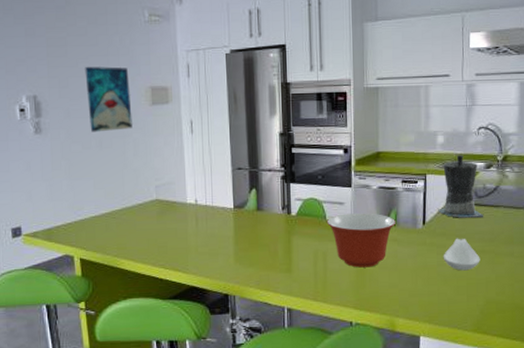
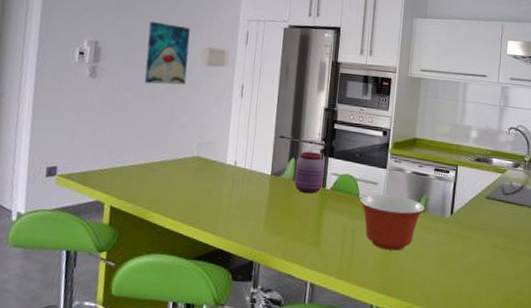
jar: none [257,180,287,222] -> present [294,151,325,193]
coffee maker: present [437,155,484,219] -> none [465,151,509,215]
spoon rest: present [443,238,480,271] -> none [467,231,502,266]

